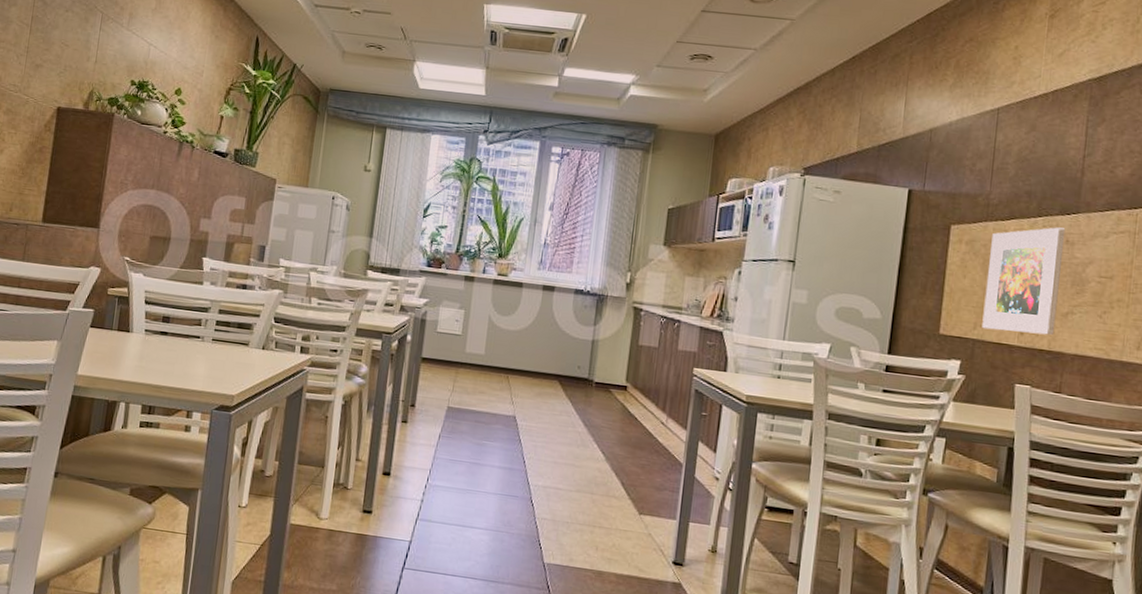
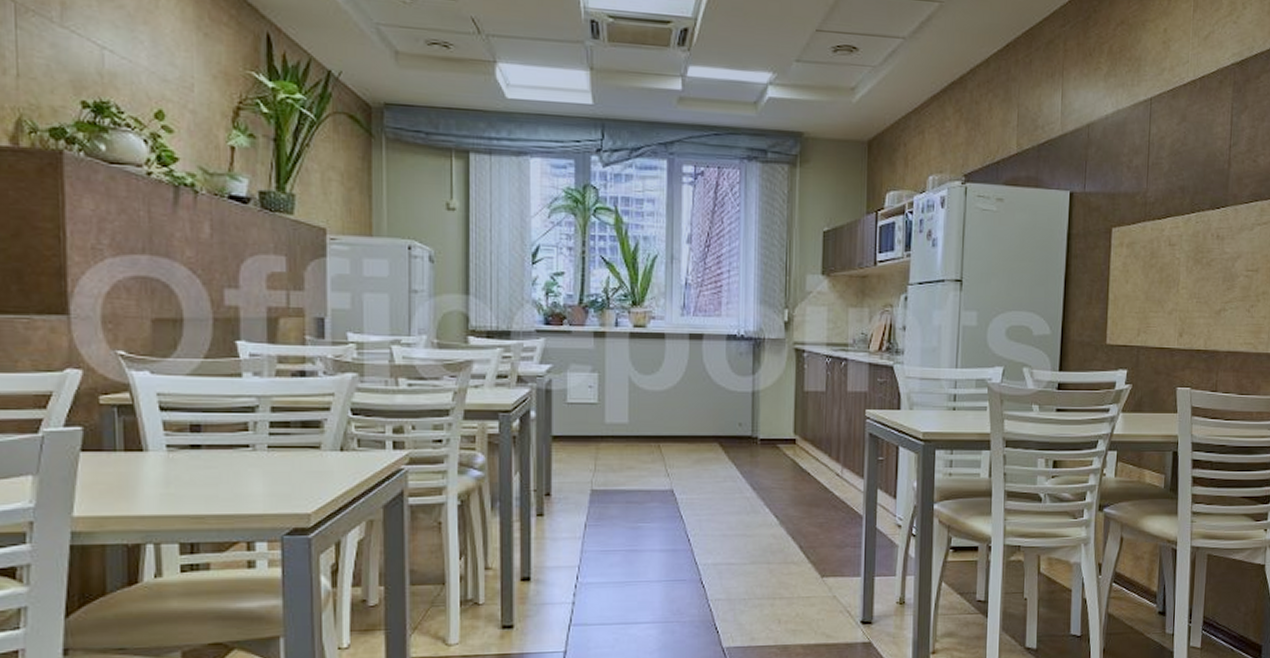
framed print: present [982,227,1066,336] -> none [1145,222,1216,335]

